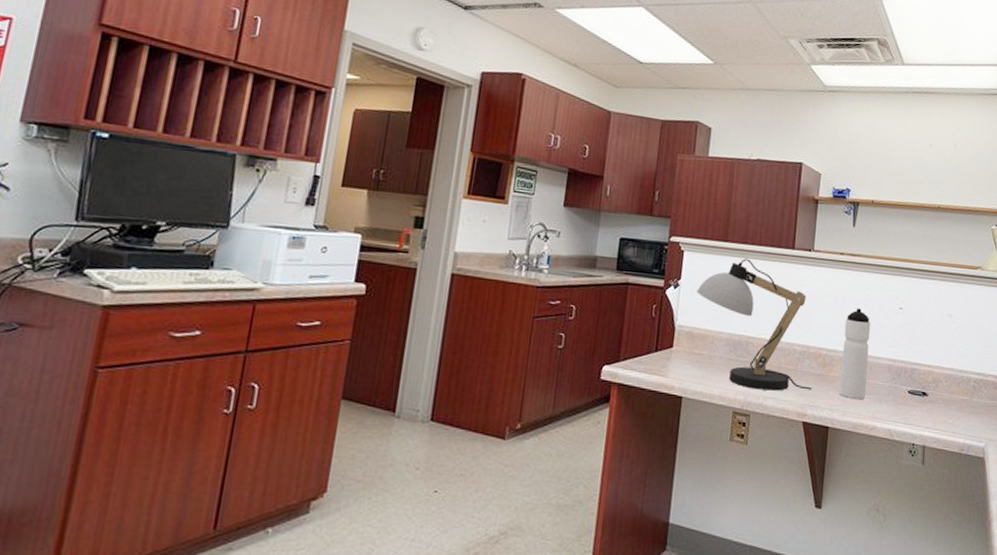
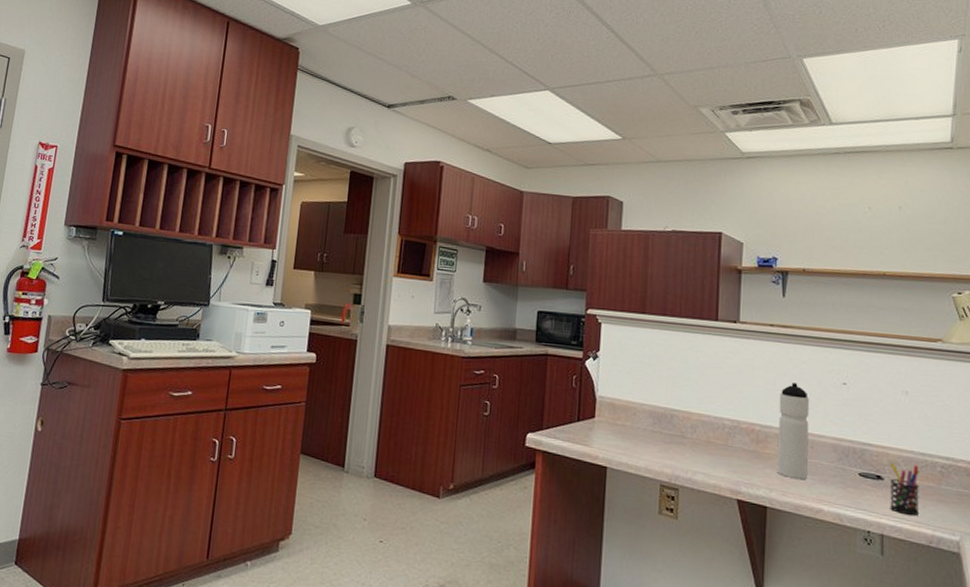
desk lamp: present [696,258,812,391] -> none [616,330,746,467]
pen holder: none [932,380,957,428] -> present [890,462,920,516]

